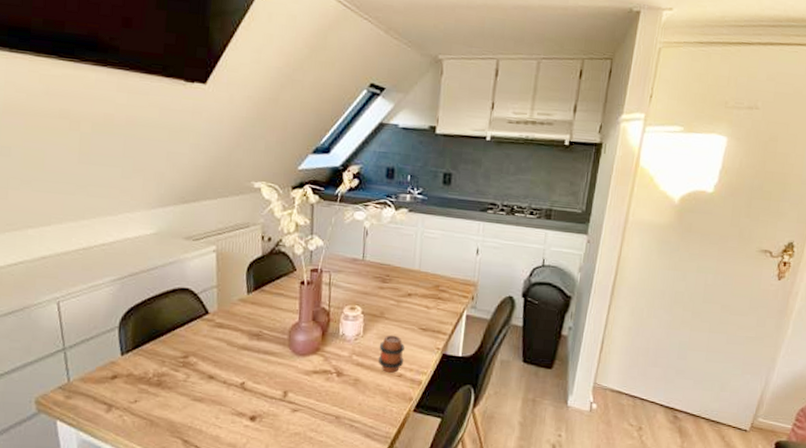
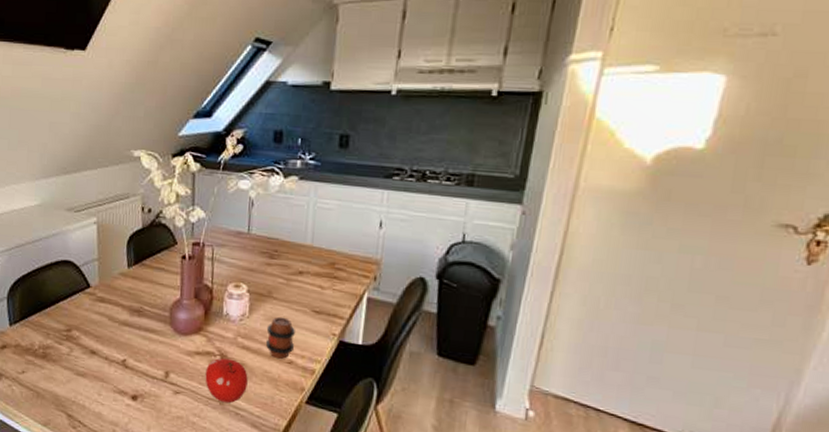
fruit: none [322,375,362,417] -> present [205,357,248,404]

